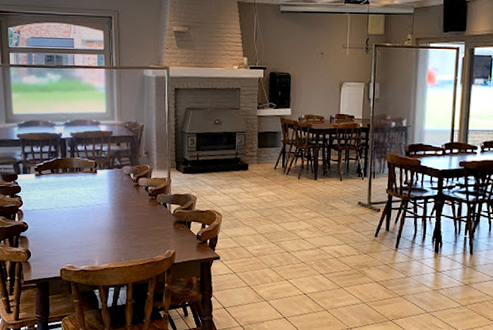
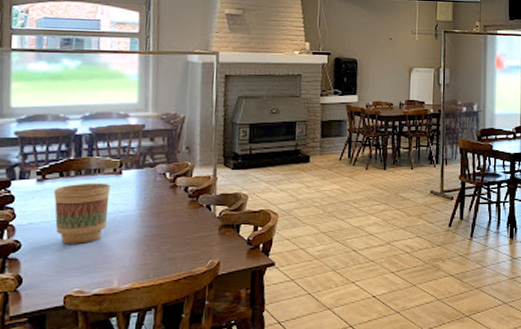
flower pot: none [47,179,89,229] -> present [53,183,111,244]

